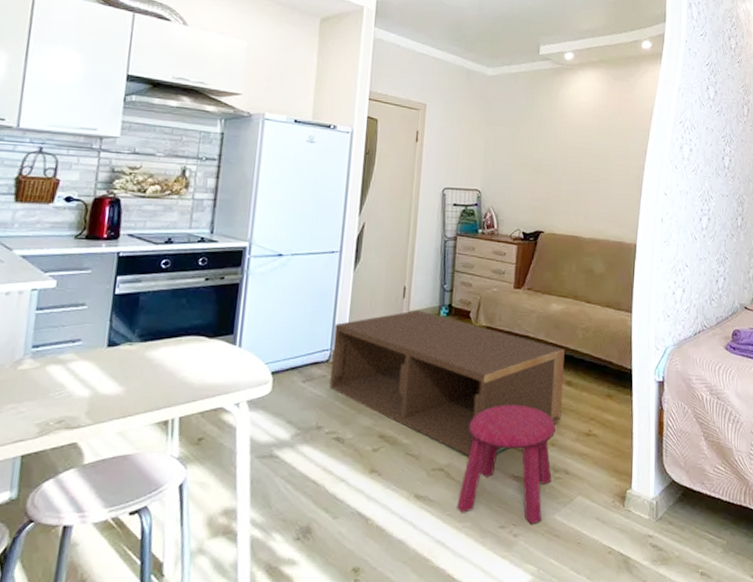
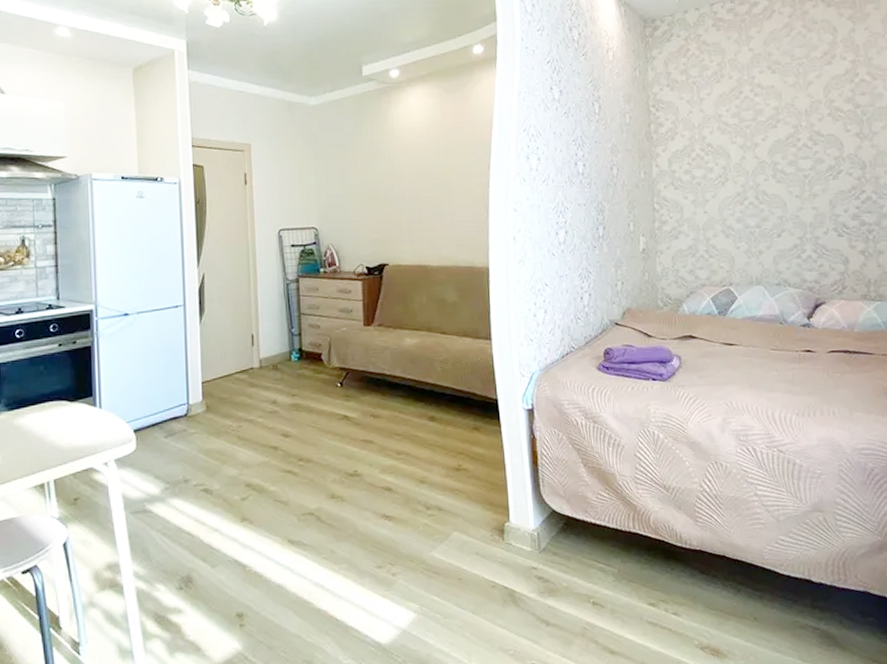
coffee table: present [329,310,565,455] -> none [189,357,428,498]
stool: present [457,405,557,525] -> none [331,444,425,563]

